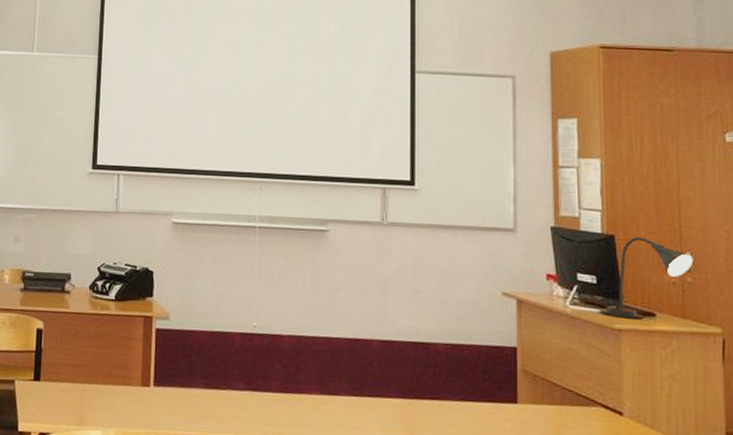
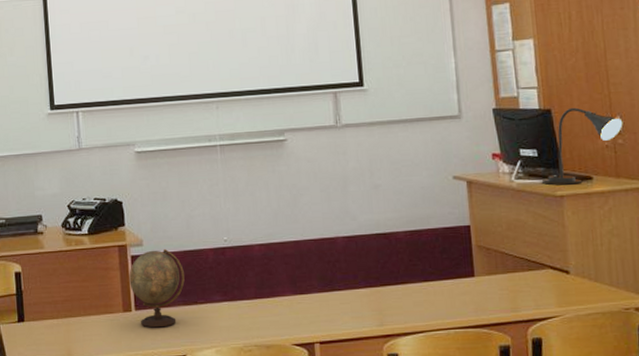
globe: none [151,325,208,408] -> present [129,248,185,328]

